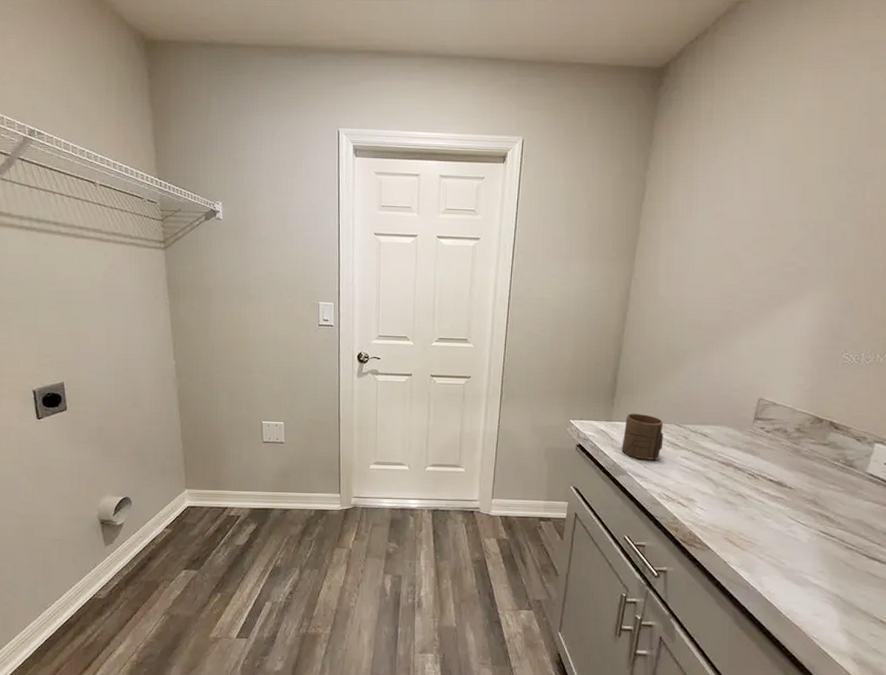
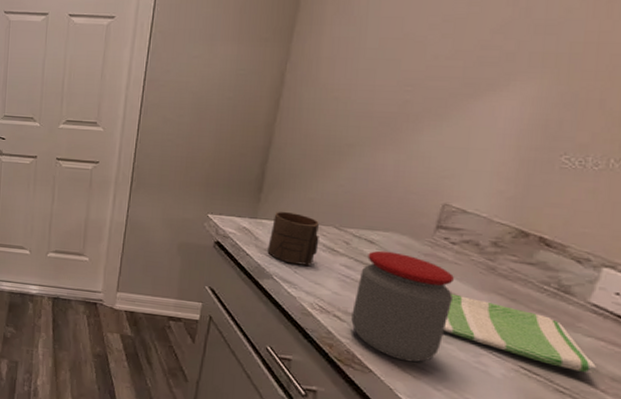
jar: none [692,442,769,537] -> present [351,250,454,363]
dish towel: none [763,475,874,532] -> present [443,293,597,374]

